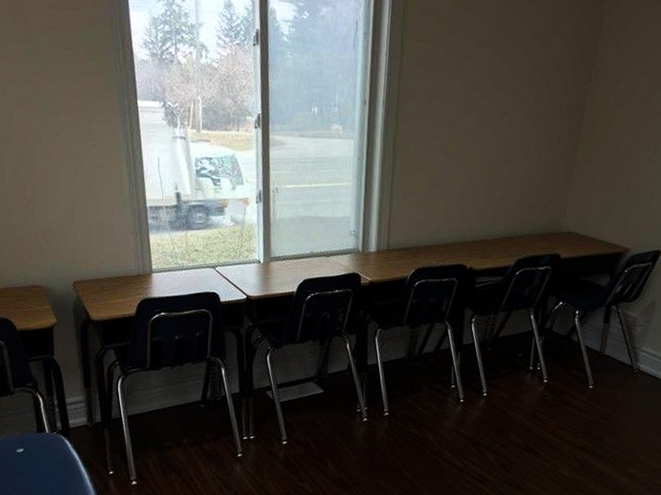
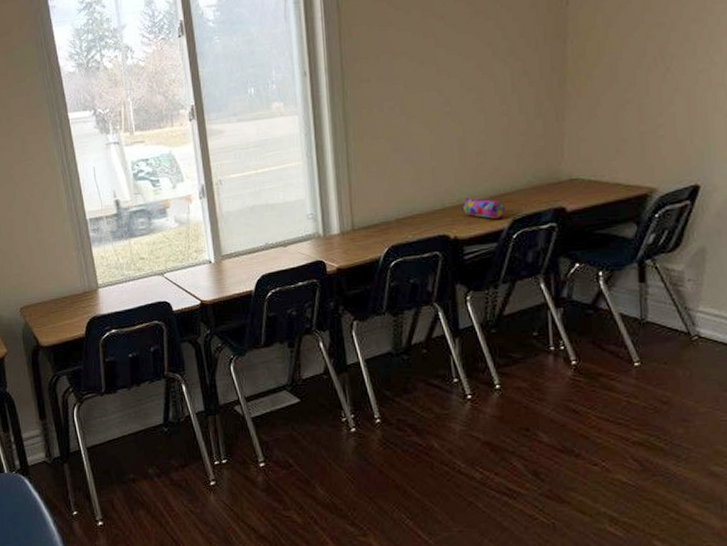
pencil case: none [479,235,514,256] -> present [461,197,505,219]

